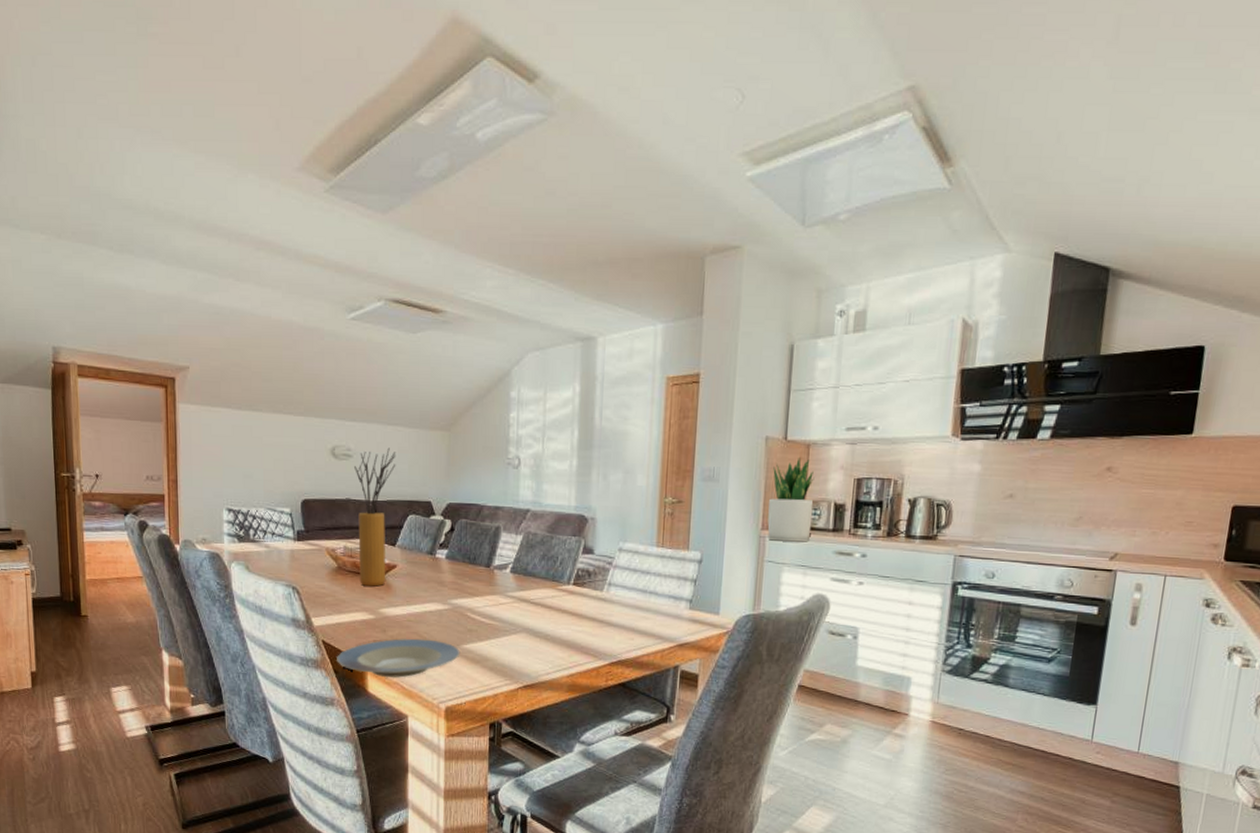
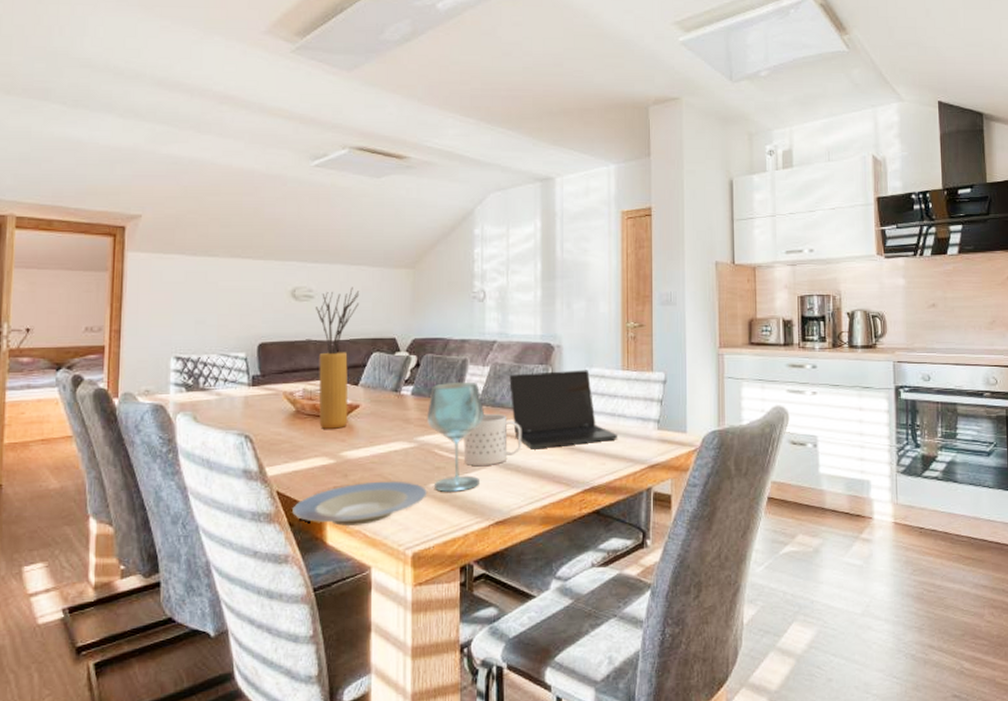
wine glass: none [459,548,517,654] -> present [426,381,485,492]
mug: none [495,582,552,632] -> present [463,414,522,466]
laptop: none [541,544,649,620] -> present [509,370,618,450]
planter: present [767,458,815,542] -> none [724,280,765,358]

